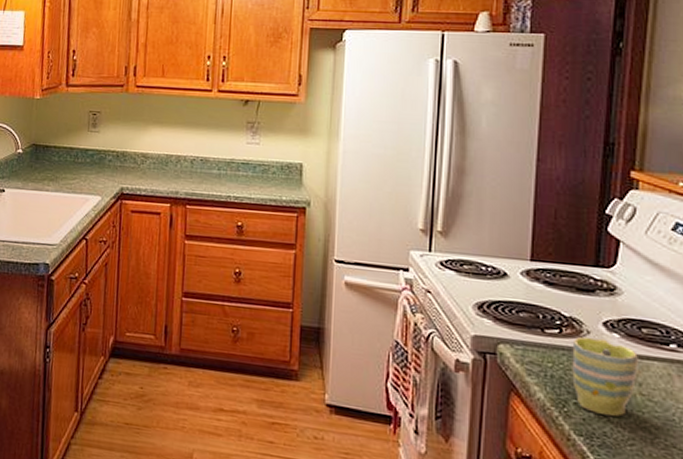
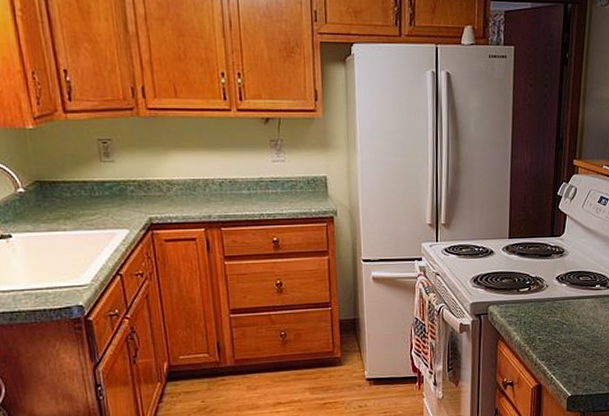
mug: present [572,337,638,417] -> none [537,289,577,343]

